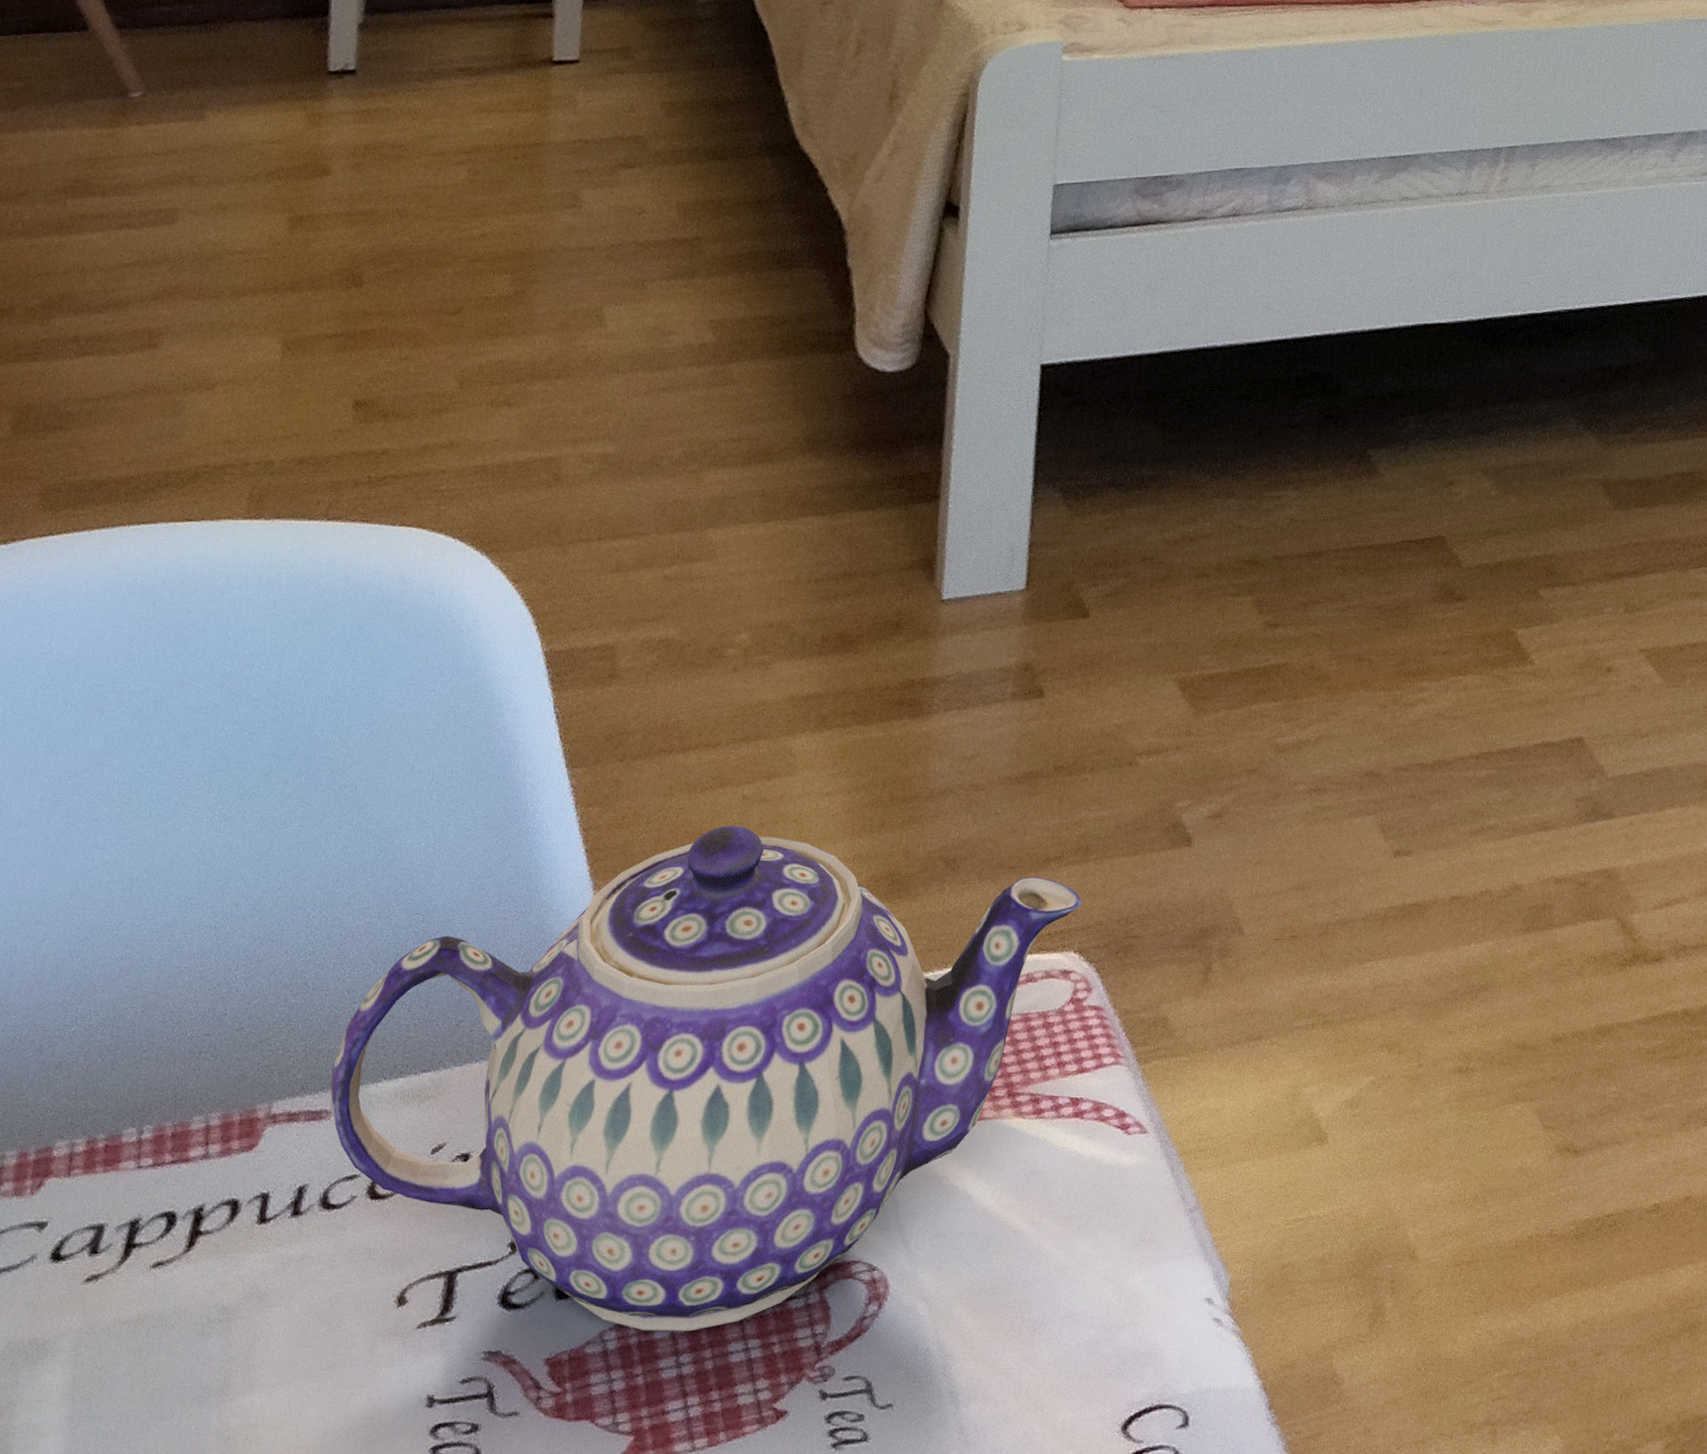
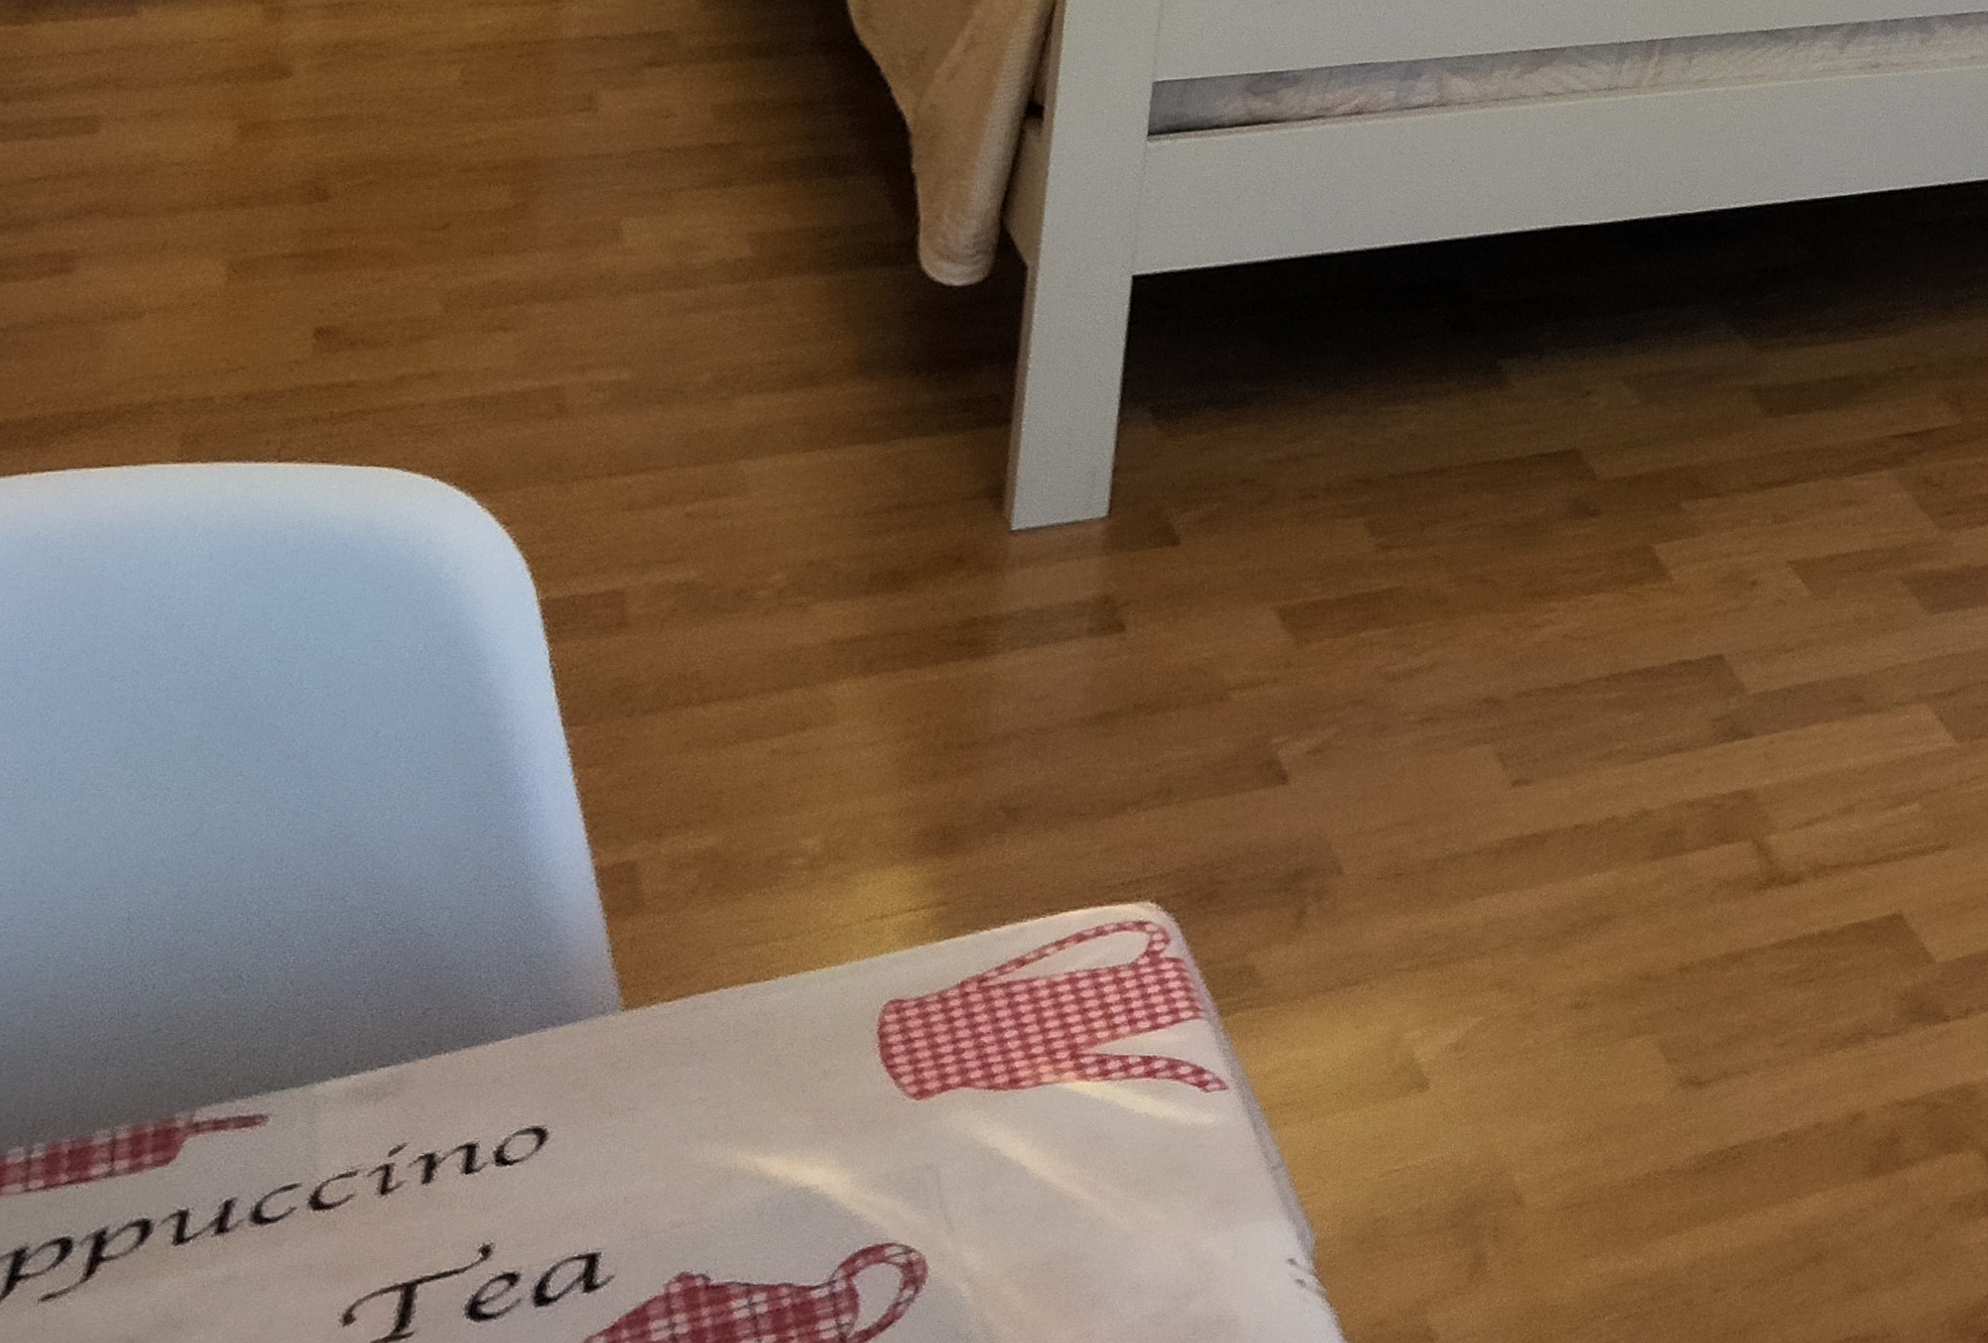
teapot: present [330,825,1083,1332] -> none [266,781,1162,1334]

